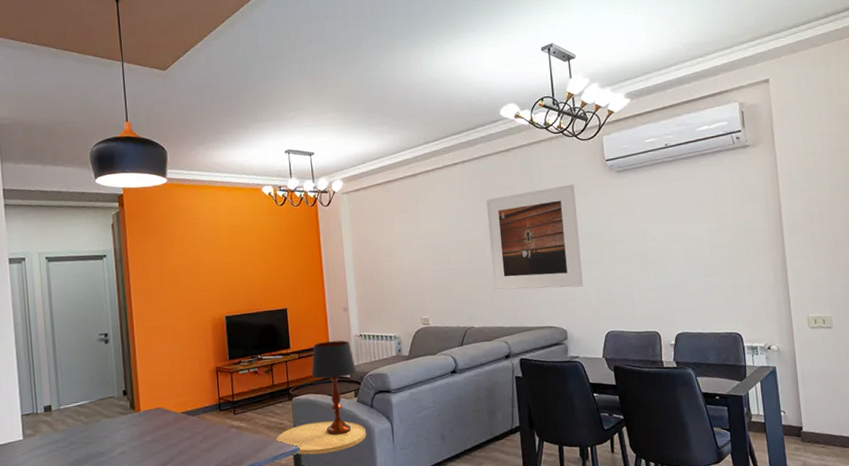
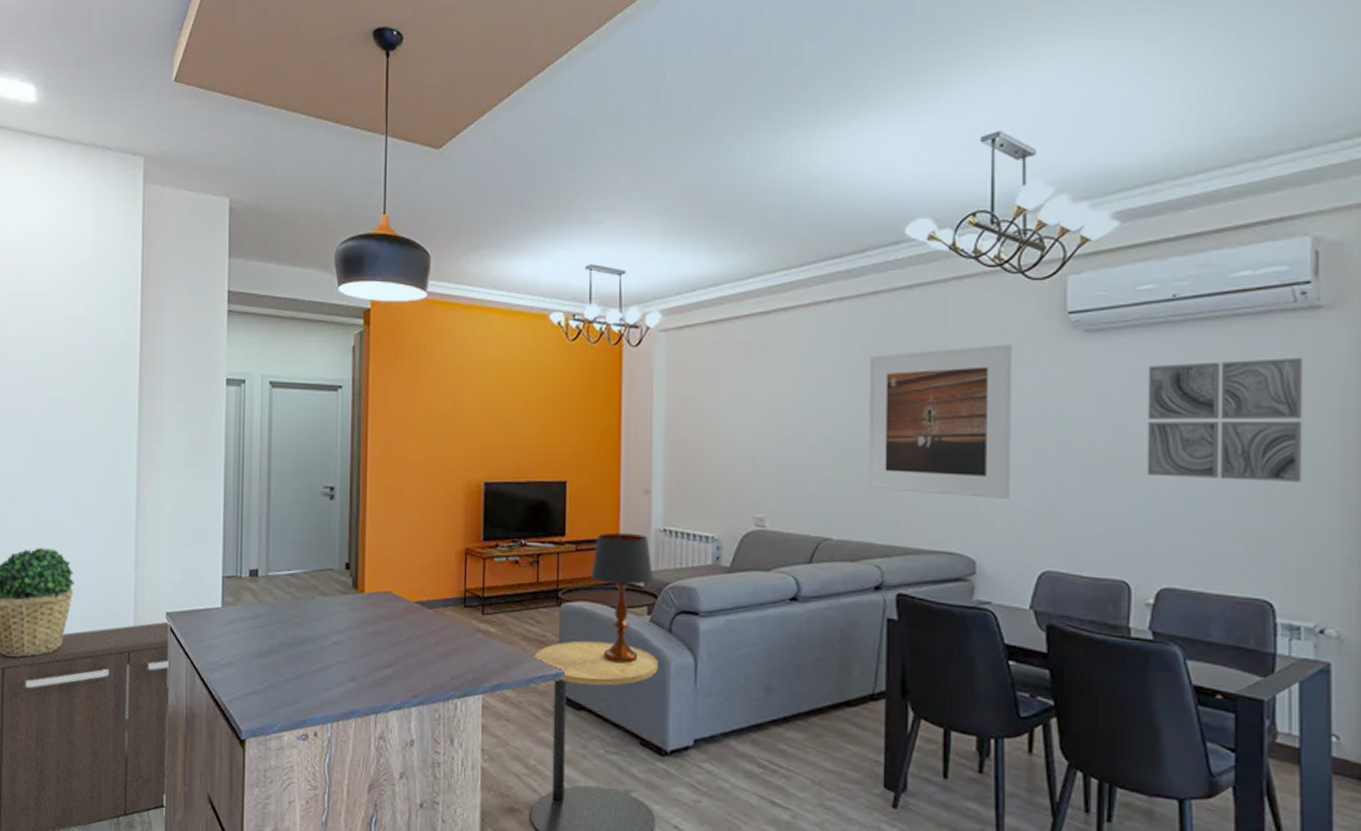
wall art: none [656,179,749,262] -> present [1147,358,1303,482]

